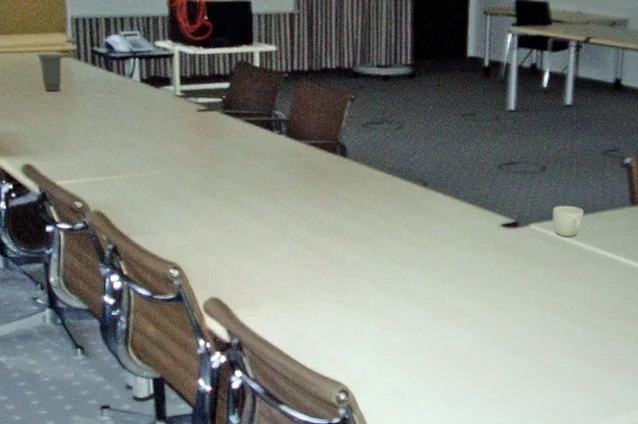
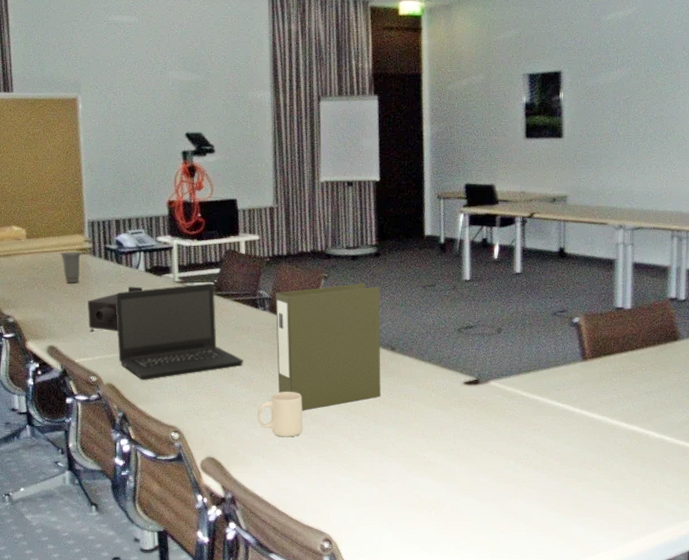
projector: none [70,98,137,151] -> present [87,286,143,332]
laptop: none [104,98,256,208] -> present [115,282,244,379]
cup: none [269,227,322,279] -> present [257,392,304,437]
binder: none [293,107,413,249] -> present [276,283,381,410]
cup: present [552,205,584,238] -> none [509,363,539,392]

